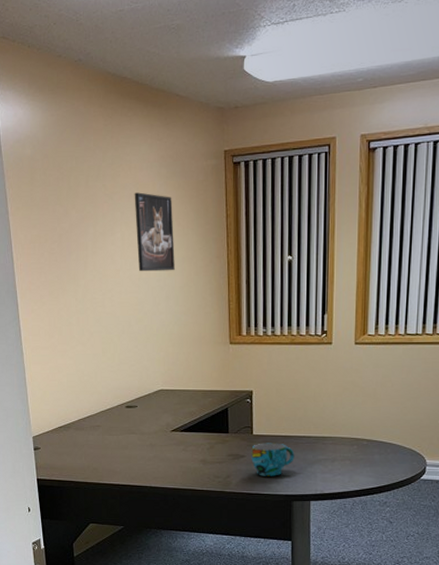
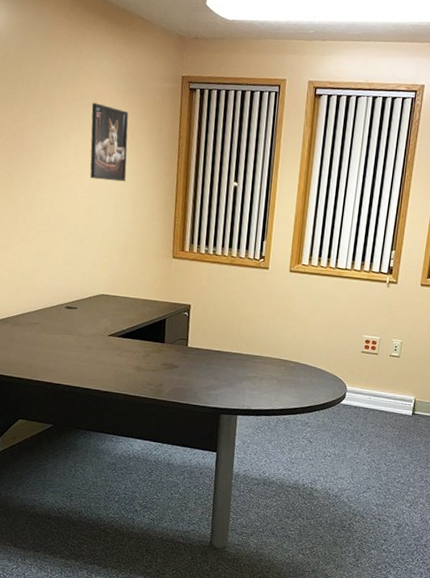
cup: present [251,443,295,476] -> none [184,355,226,389]

